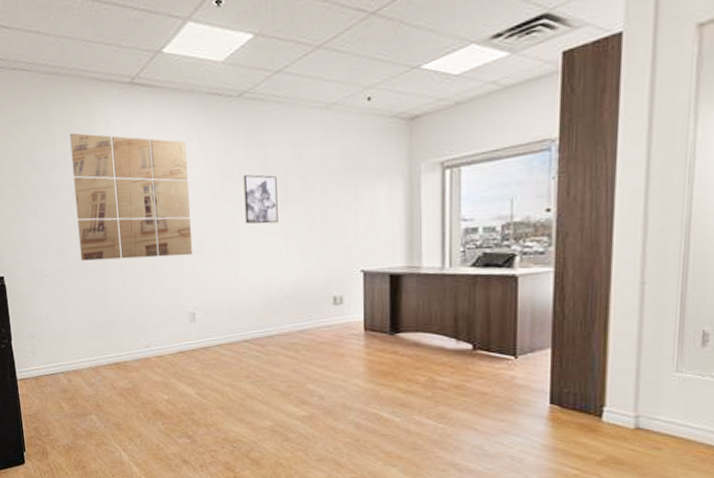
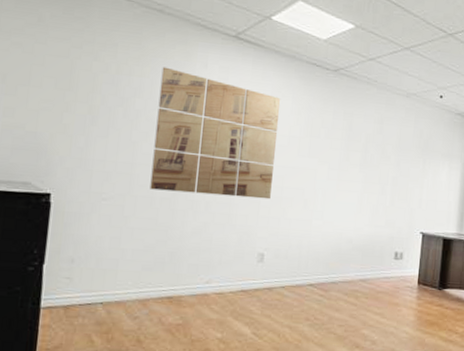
wall art: present [243,174,278,224] -> none [326,137,359,183]

